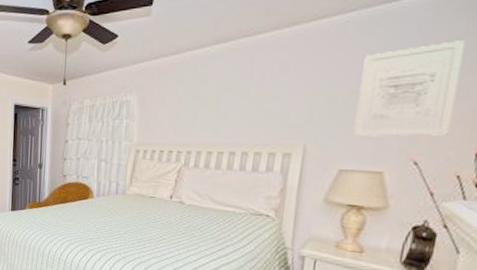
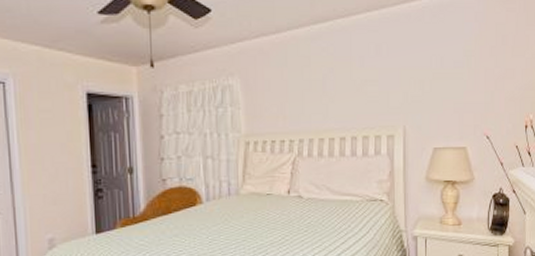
wall art: present [353,41,466,137] -> none [440,29,507,115]

